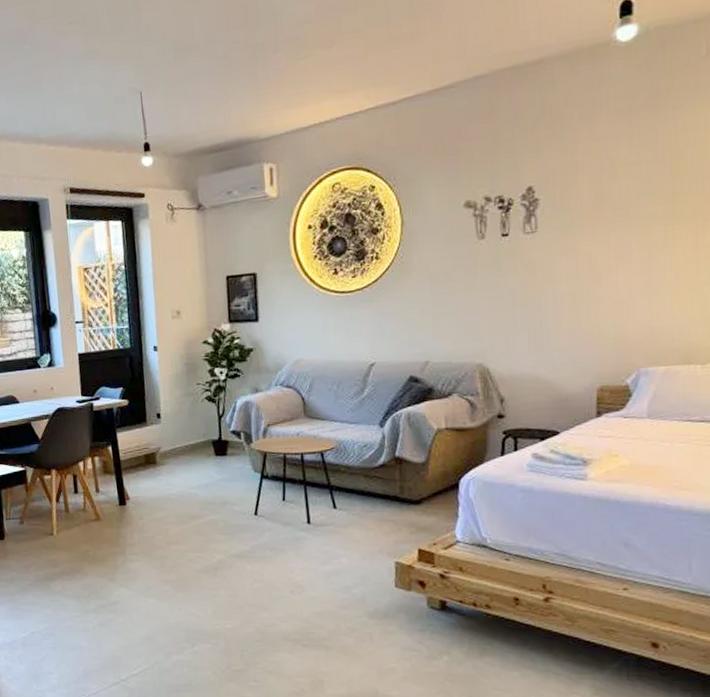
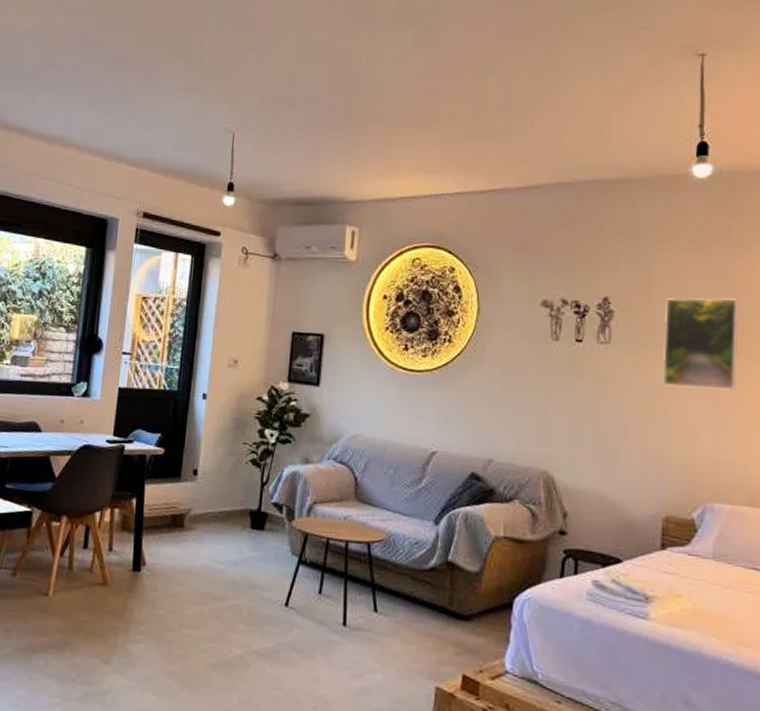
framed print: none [591,163,670,264] -> present [662,298,739,390]

